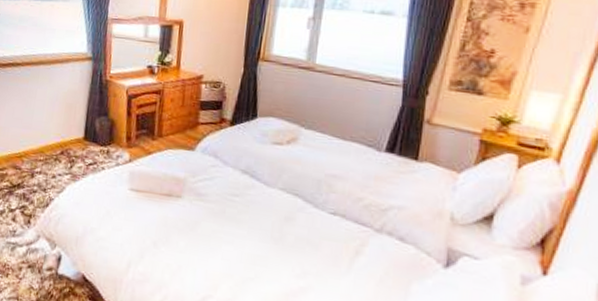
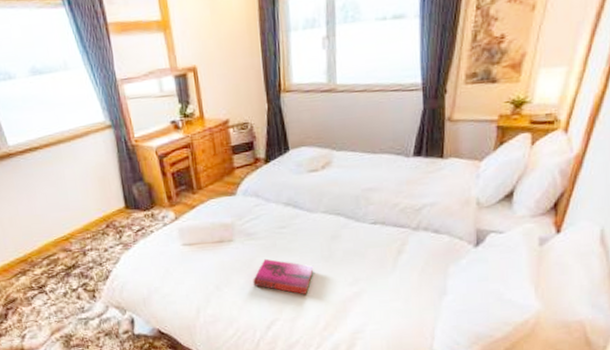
hardback book: none [193,224,261,277] -> present [253,258,314,295]

